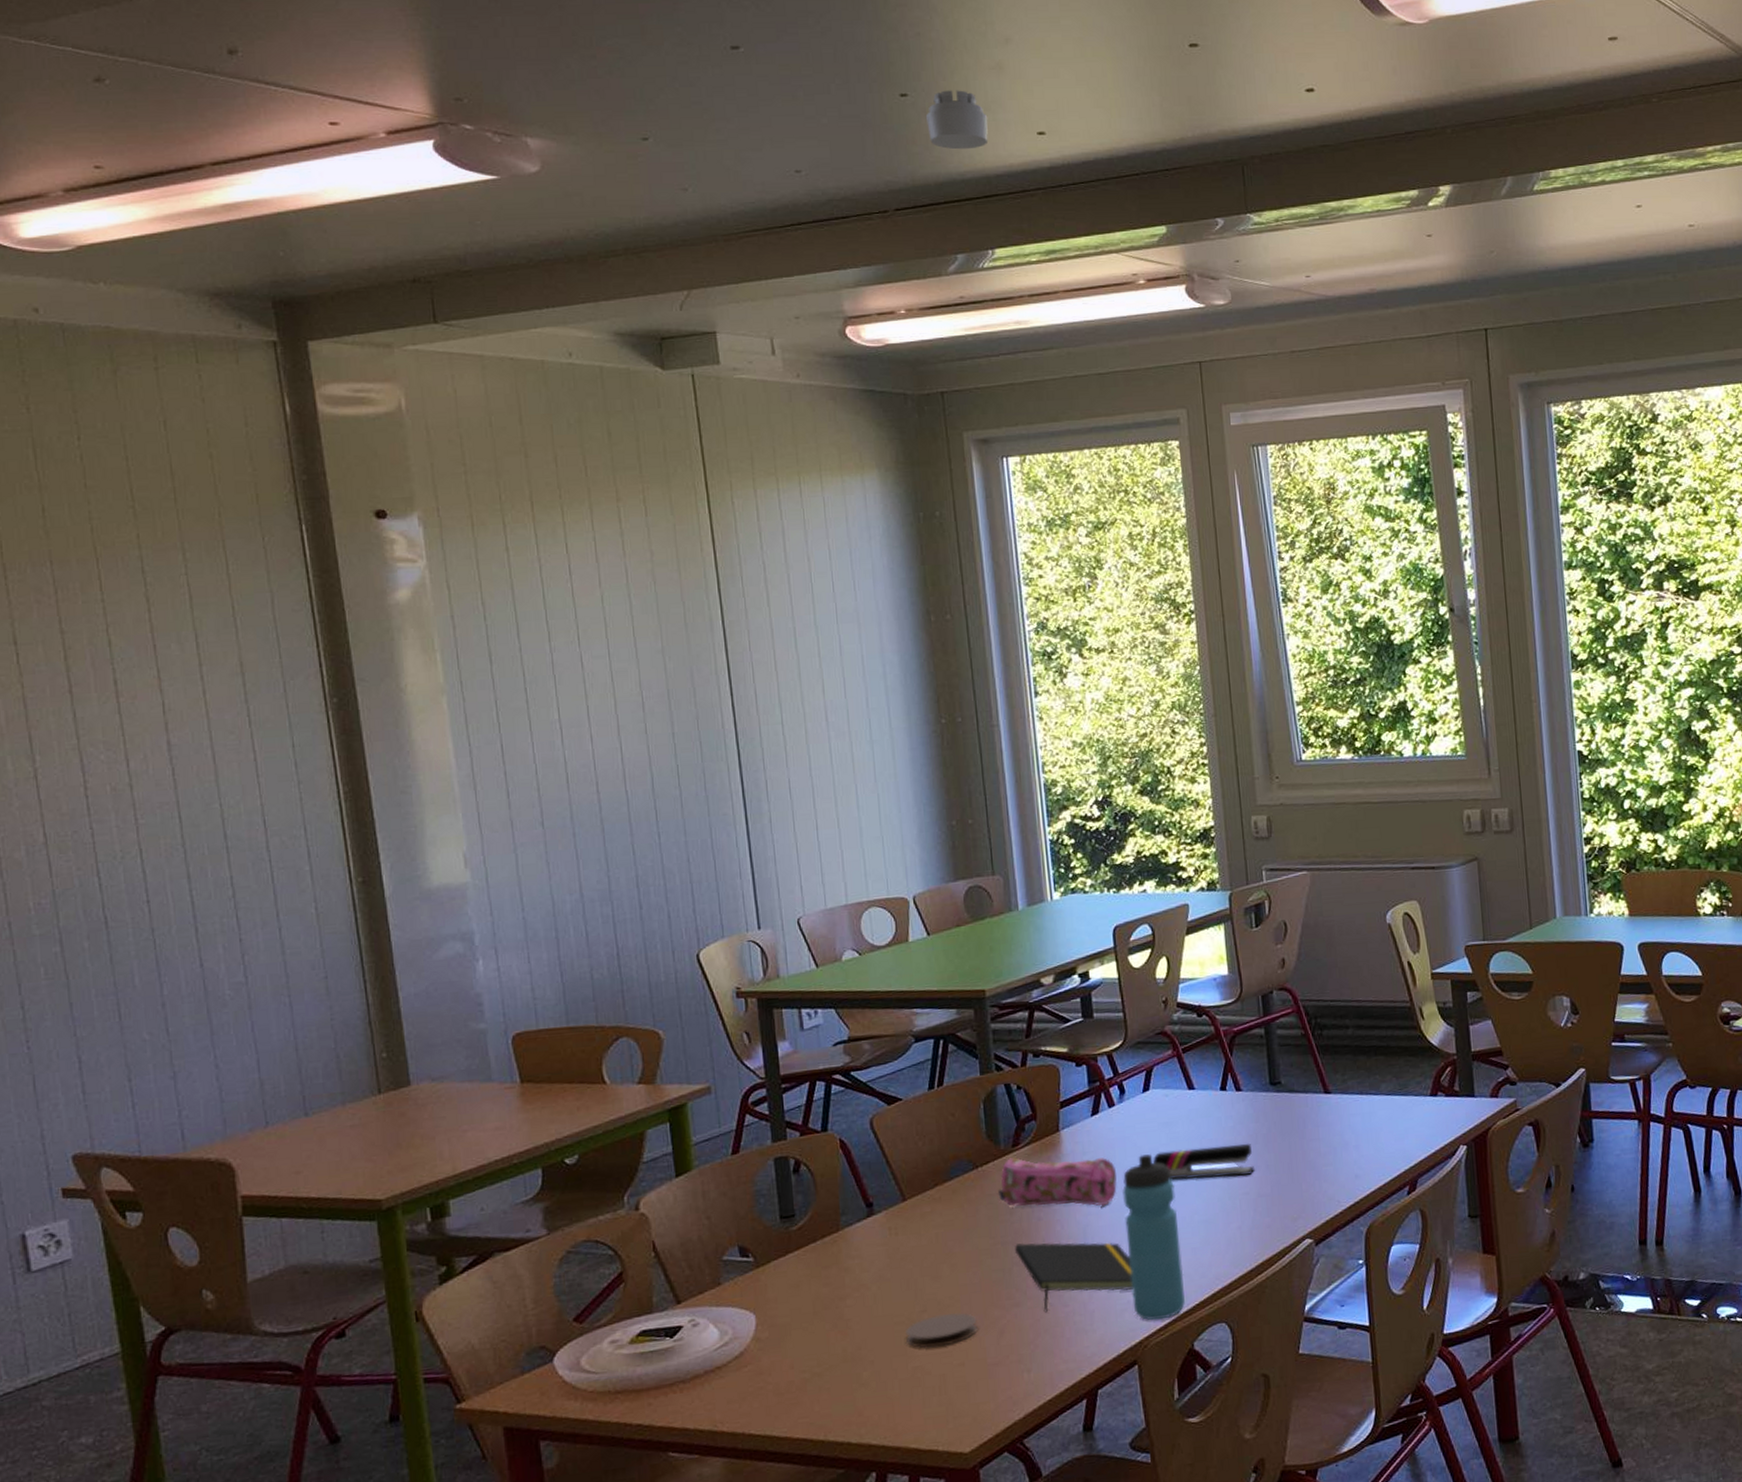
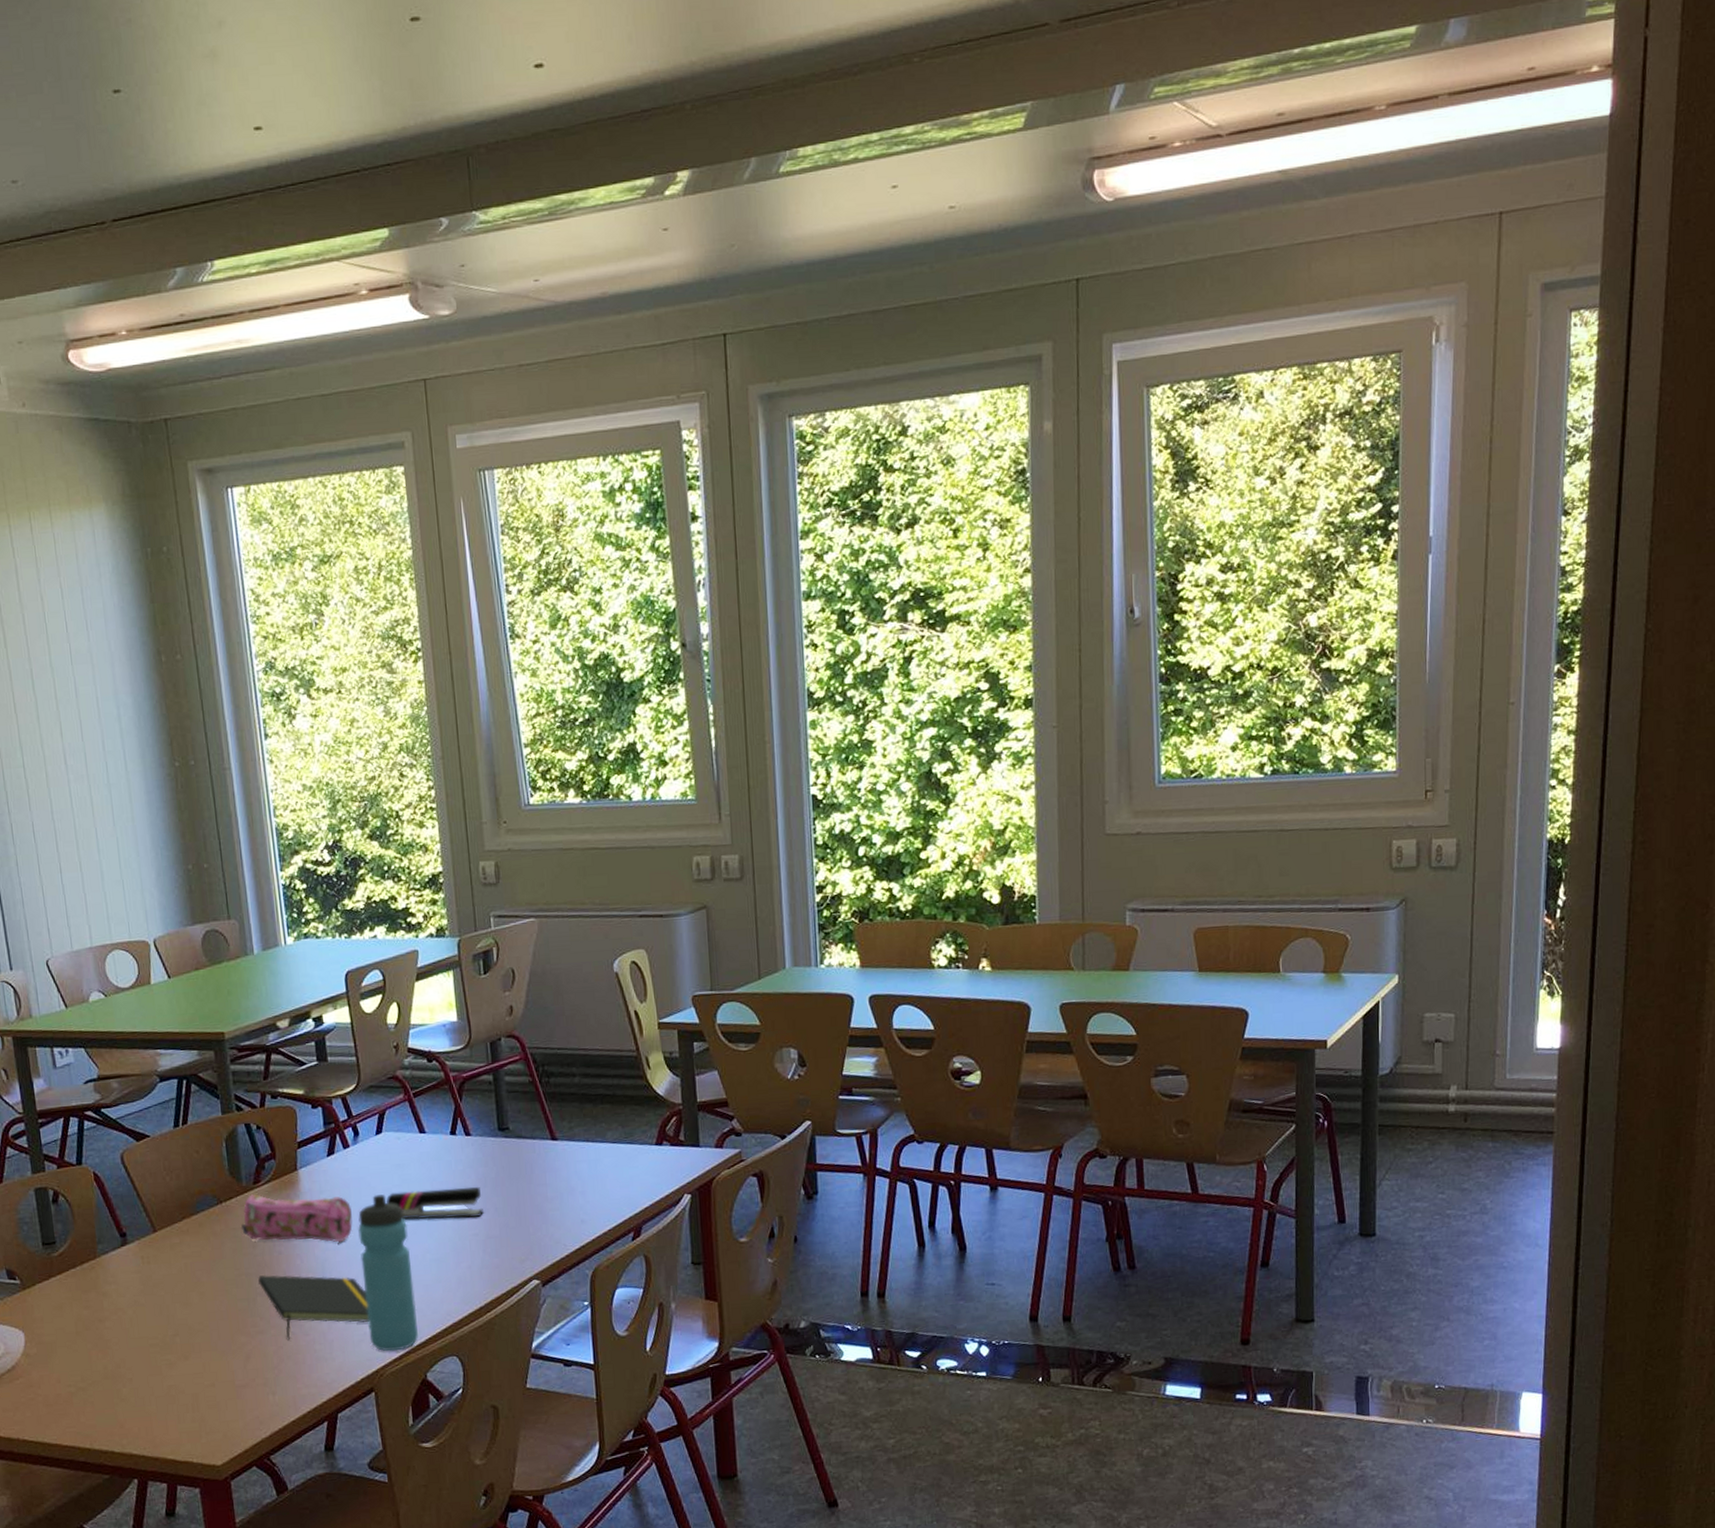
coaster: present [906,1313,978,1349] -> none [160,1338,226,1369]
smoke detector: present [925,90,989,150] -> none [139,82,204,151]

